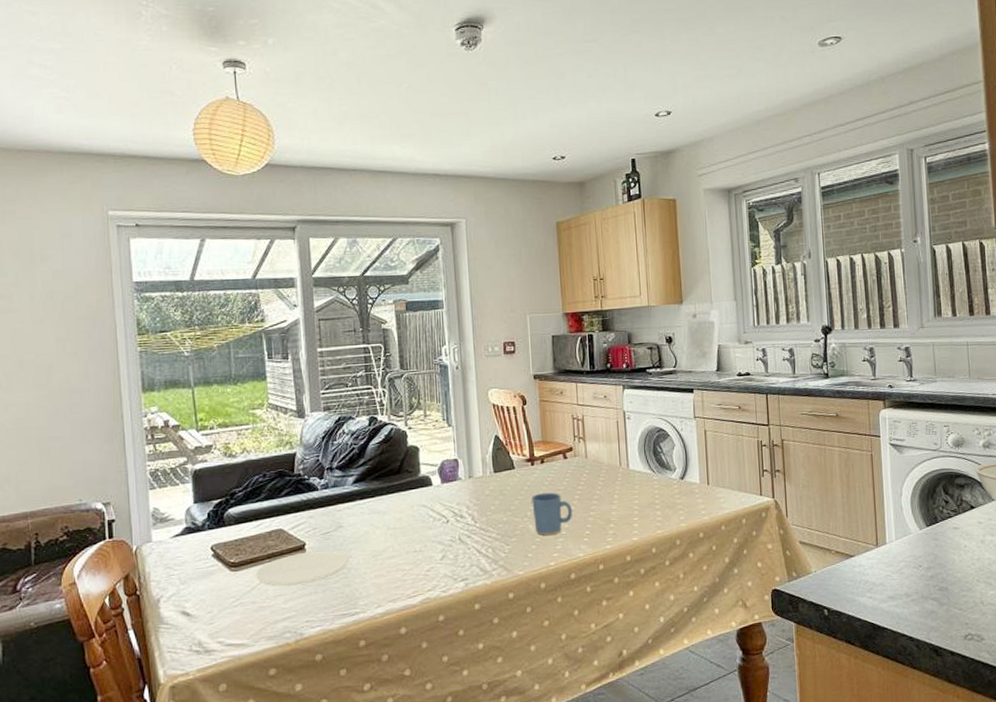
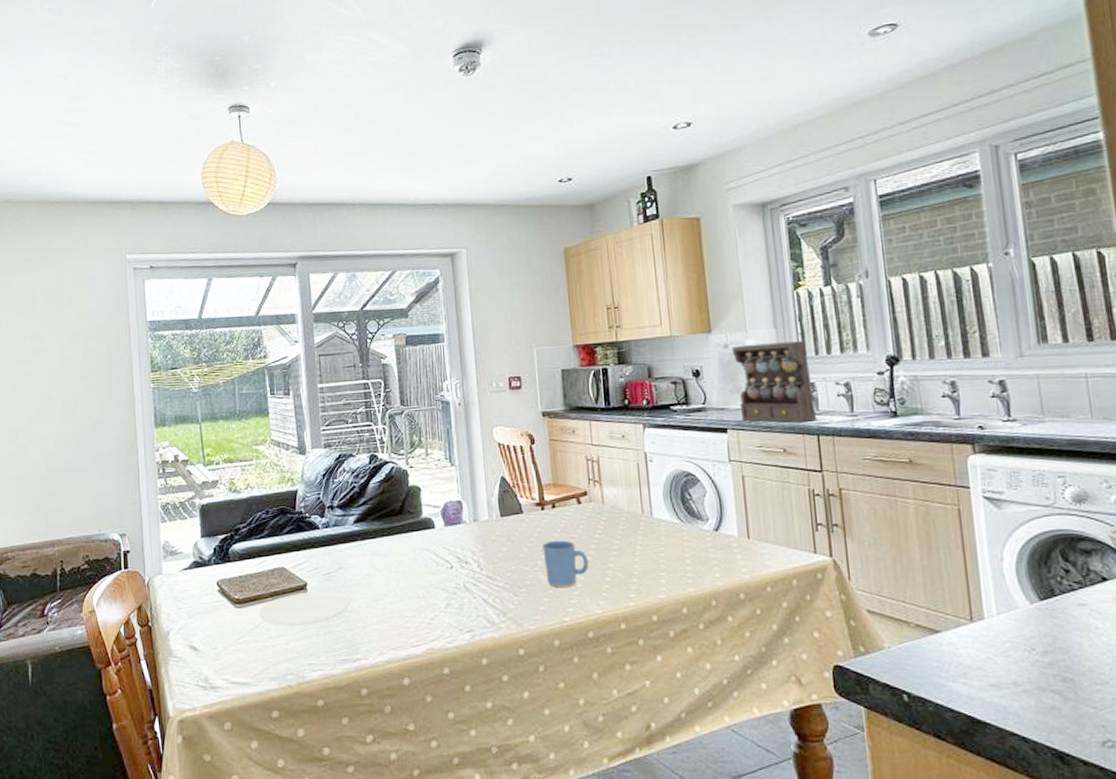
spice rack: none [699,312,765,384] -> present [731,341,816,424]

